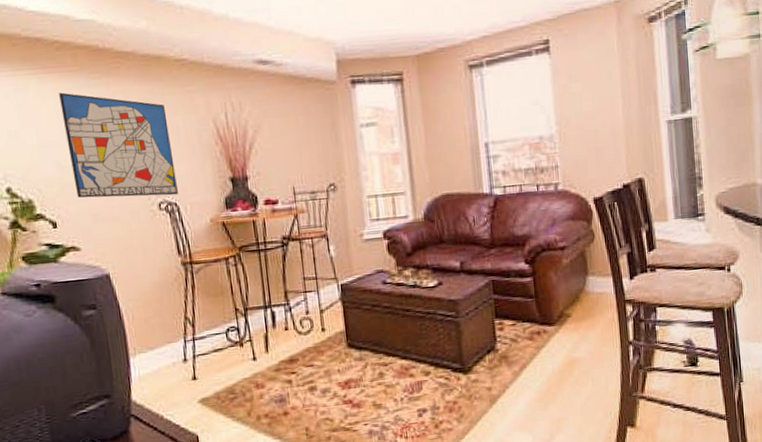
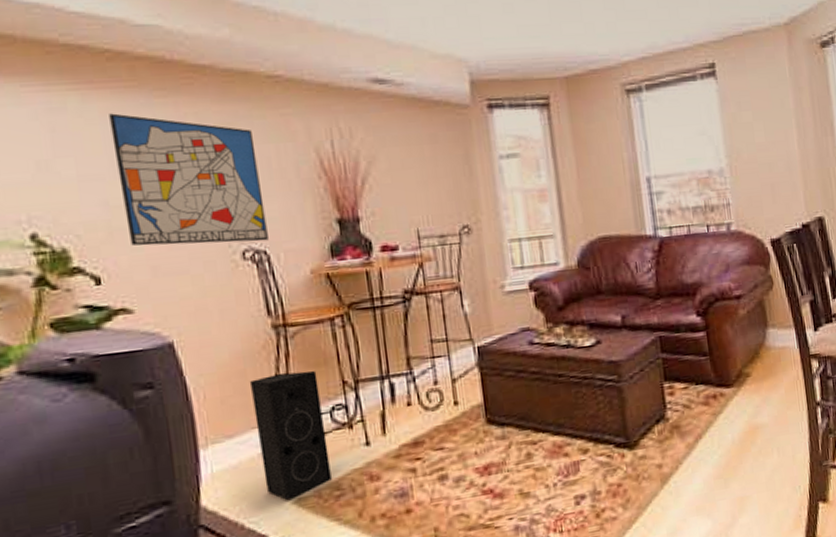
speaker: none [165,299,228,399] -> present [249,371,333,500]

